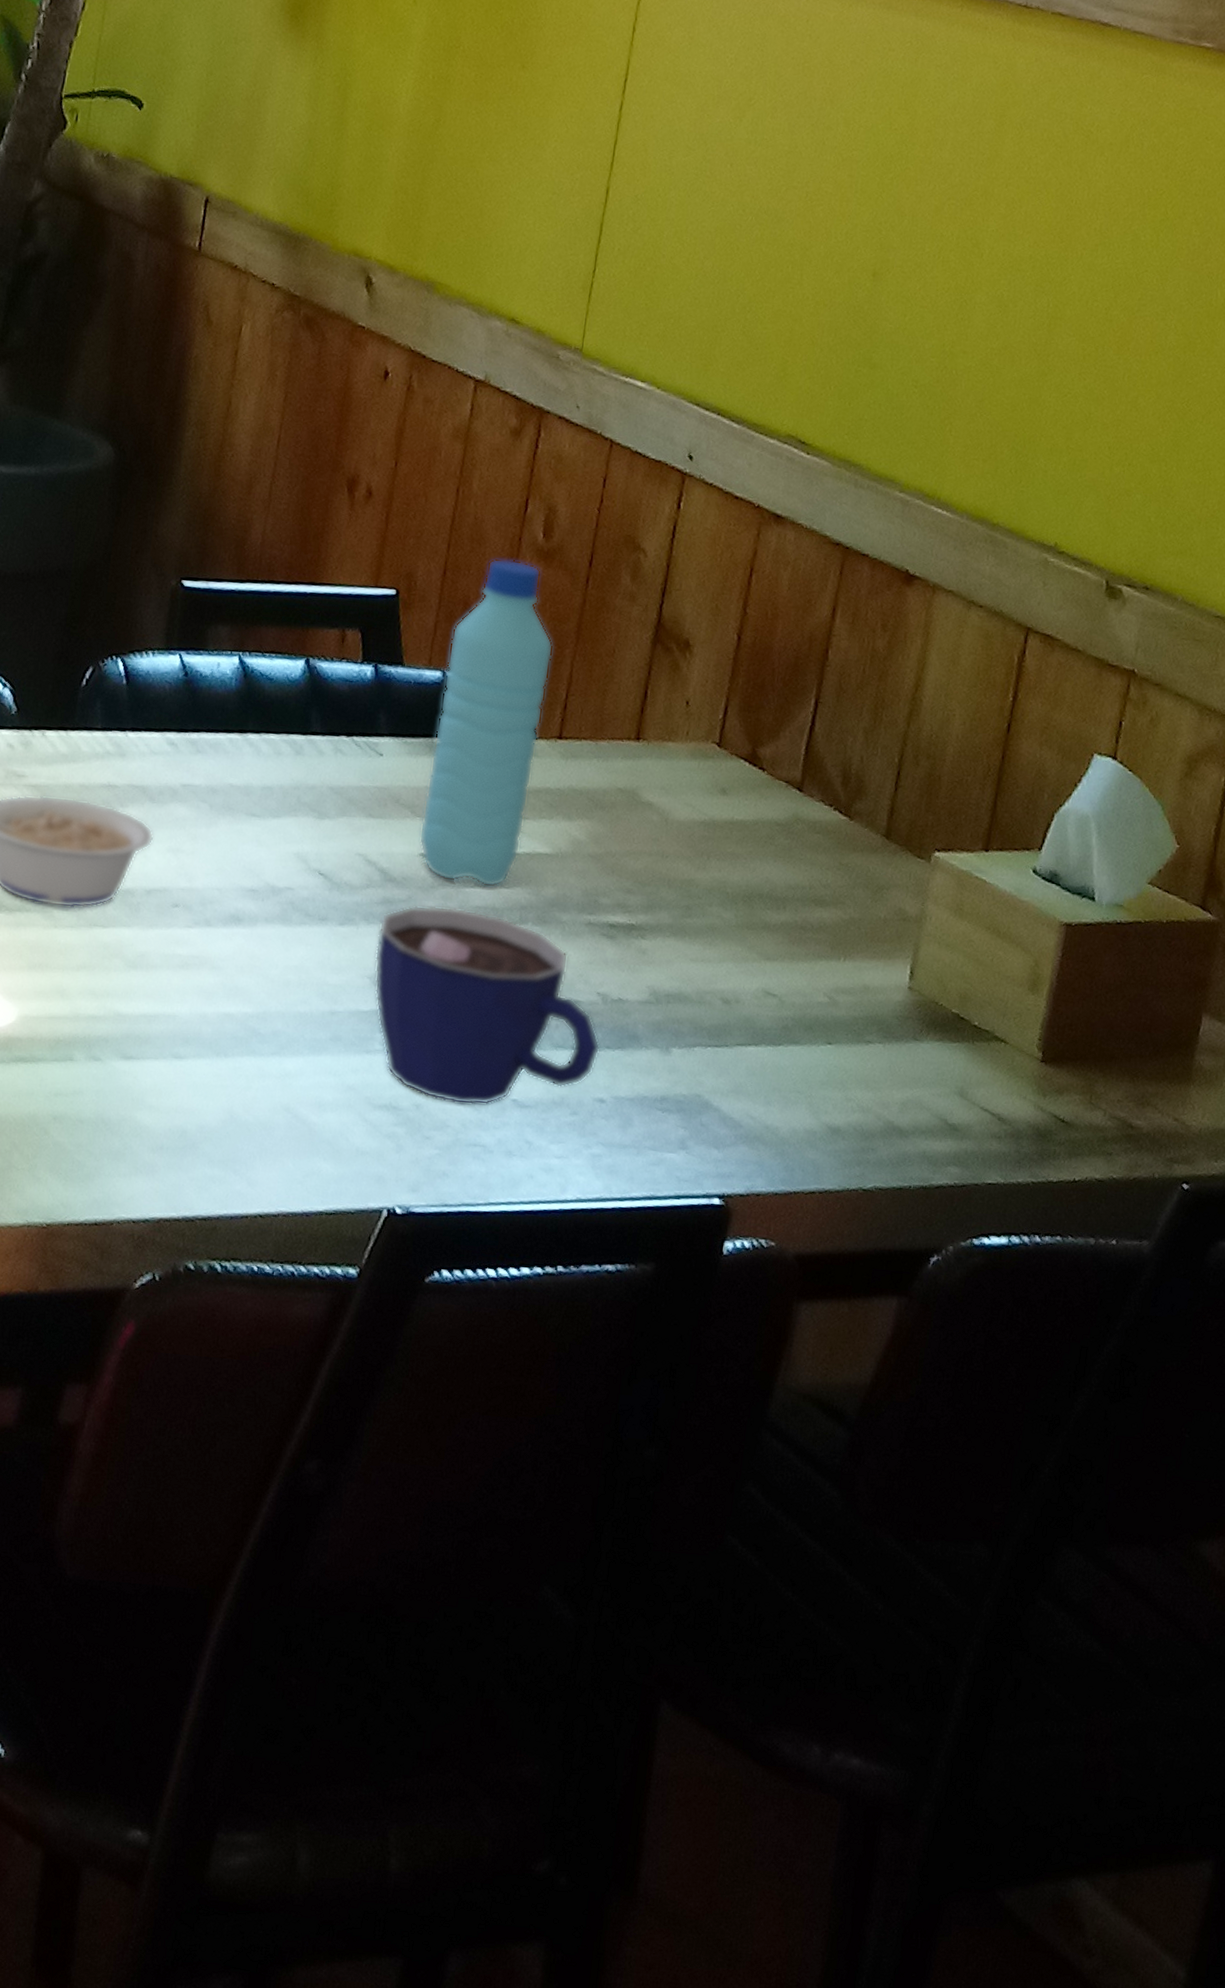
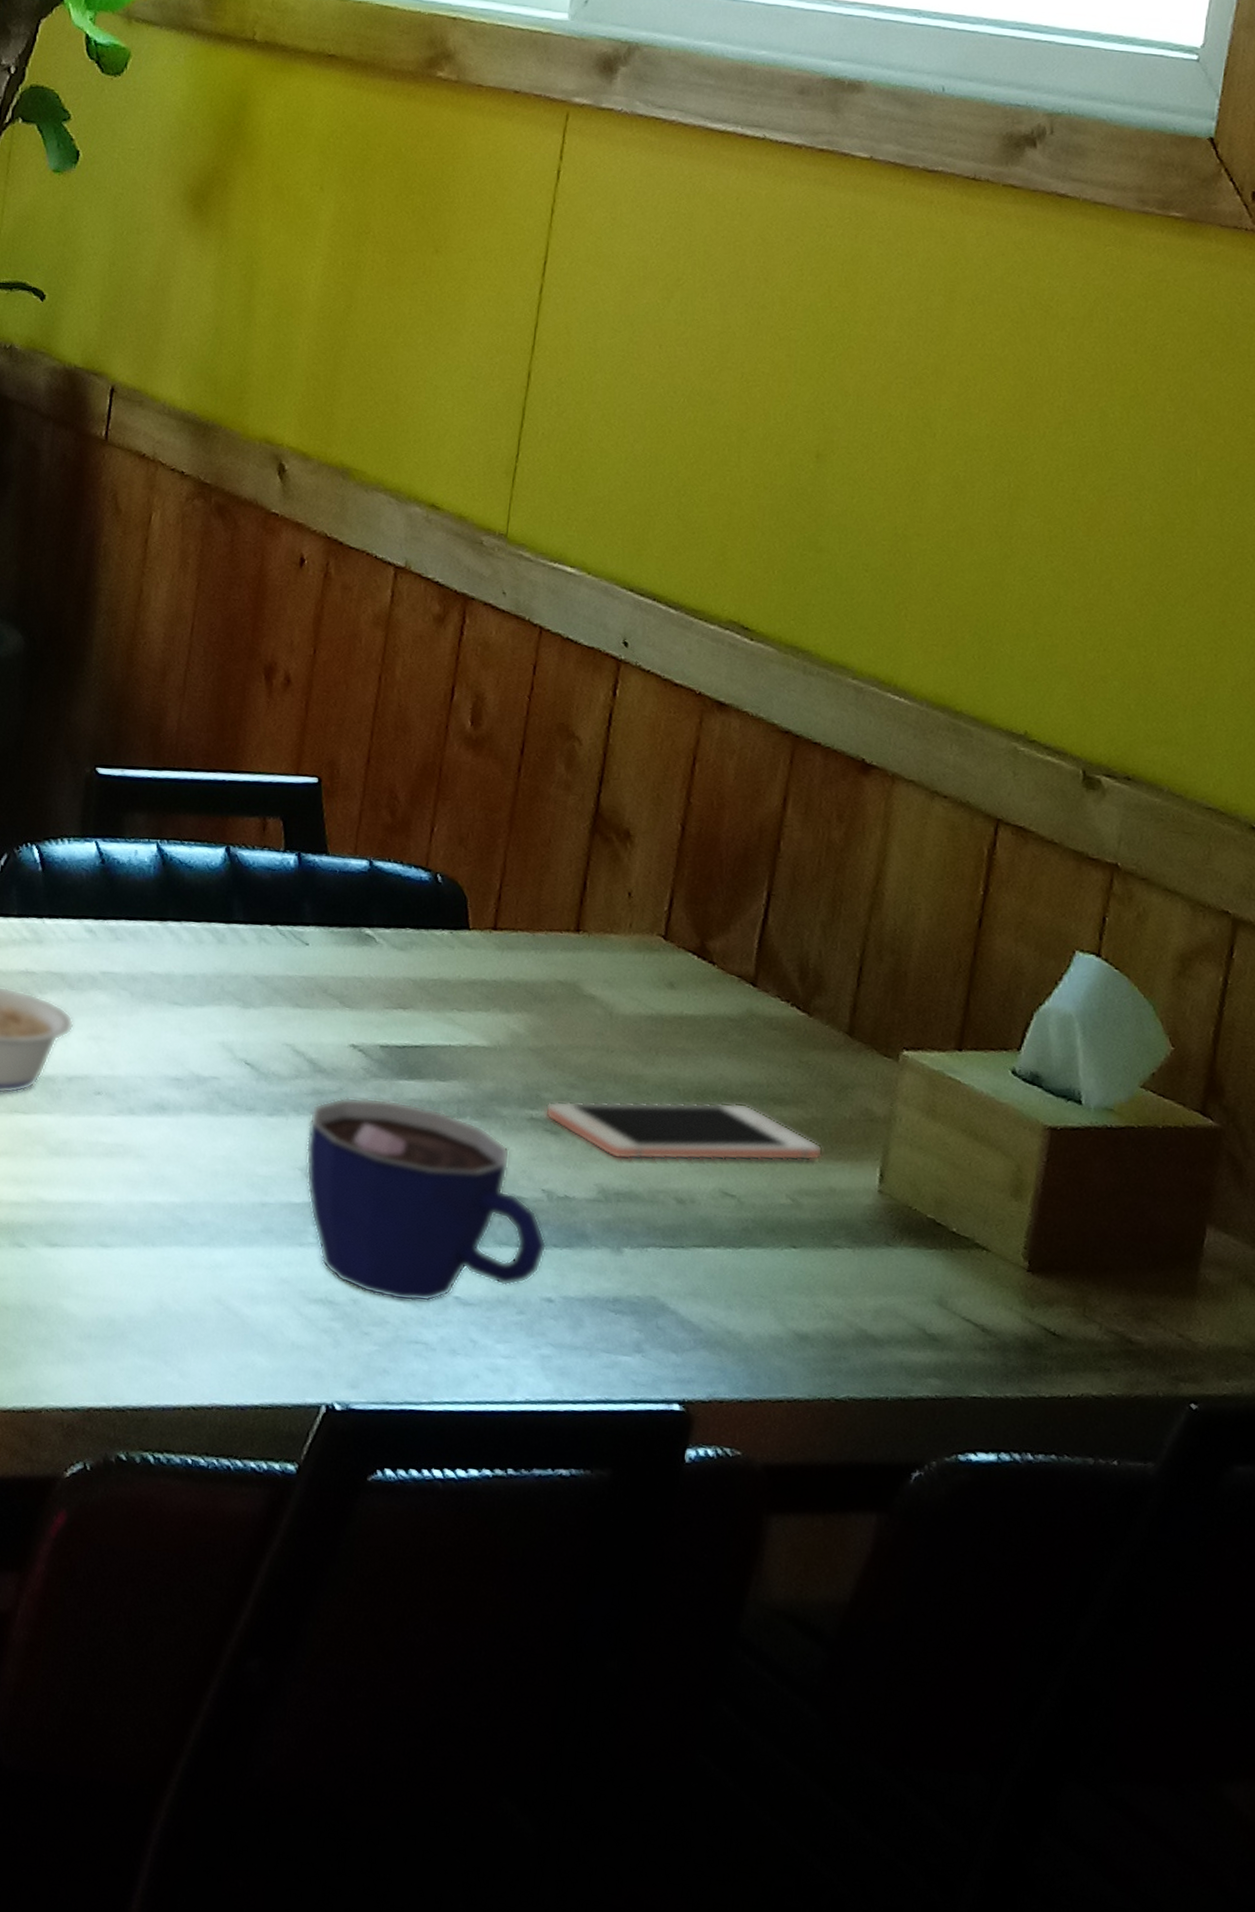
water bottle: present [418,558,554,887] -> none [348,746,485,1080]
cell phone: none [601,904,859,962] -> present [544,1101,823,1161]

